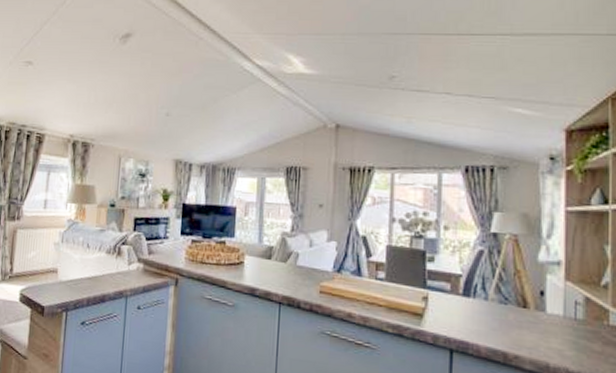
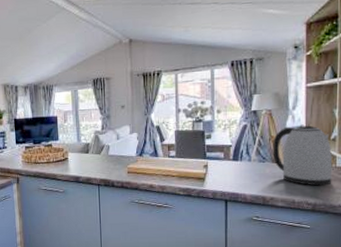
kettle: none [518,261,604,350] -> present [273,125,333,186]

